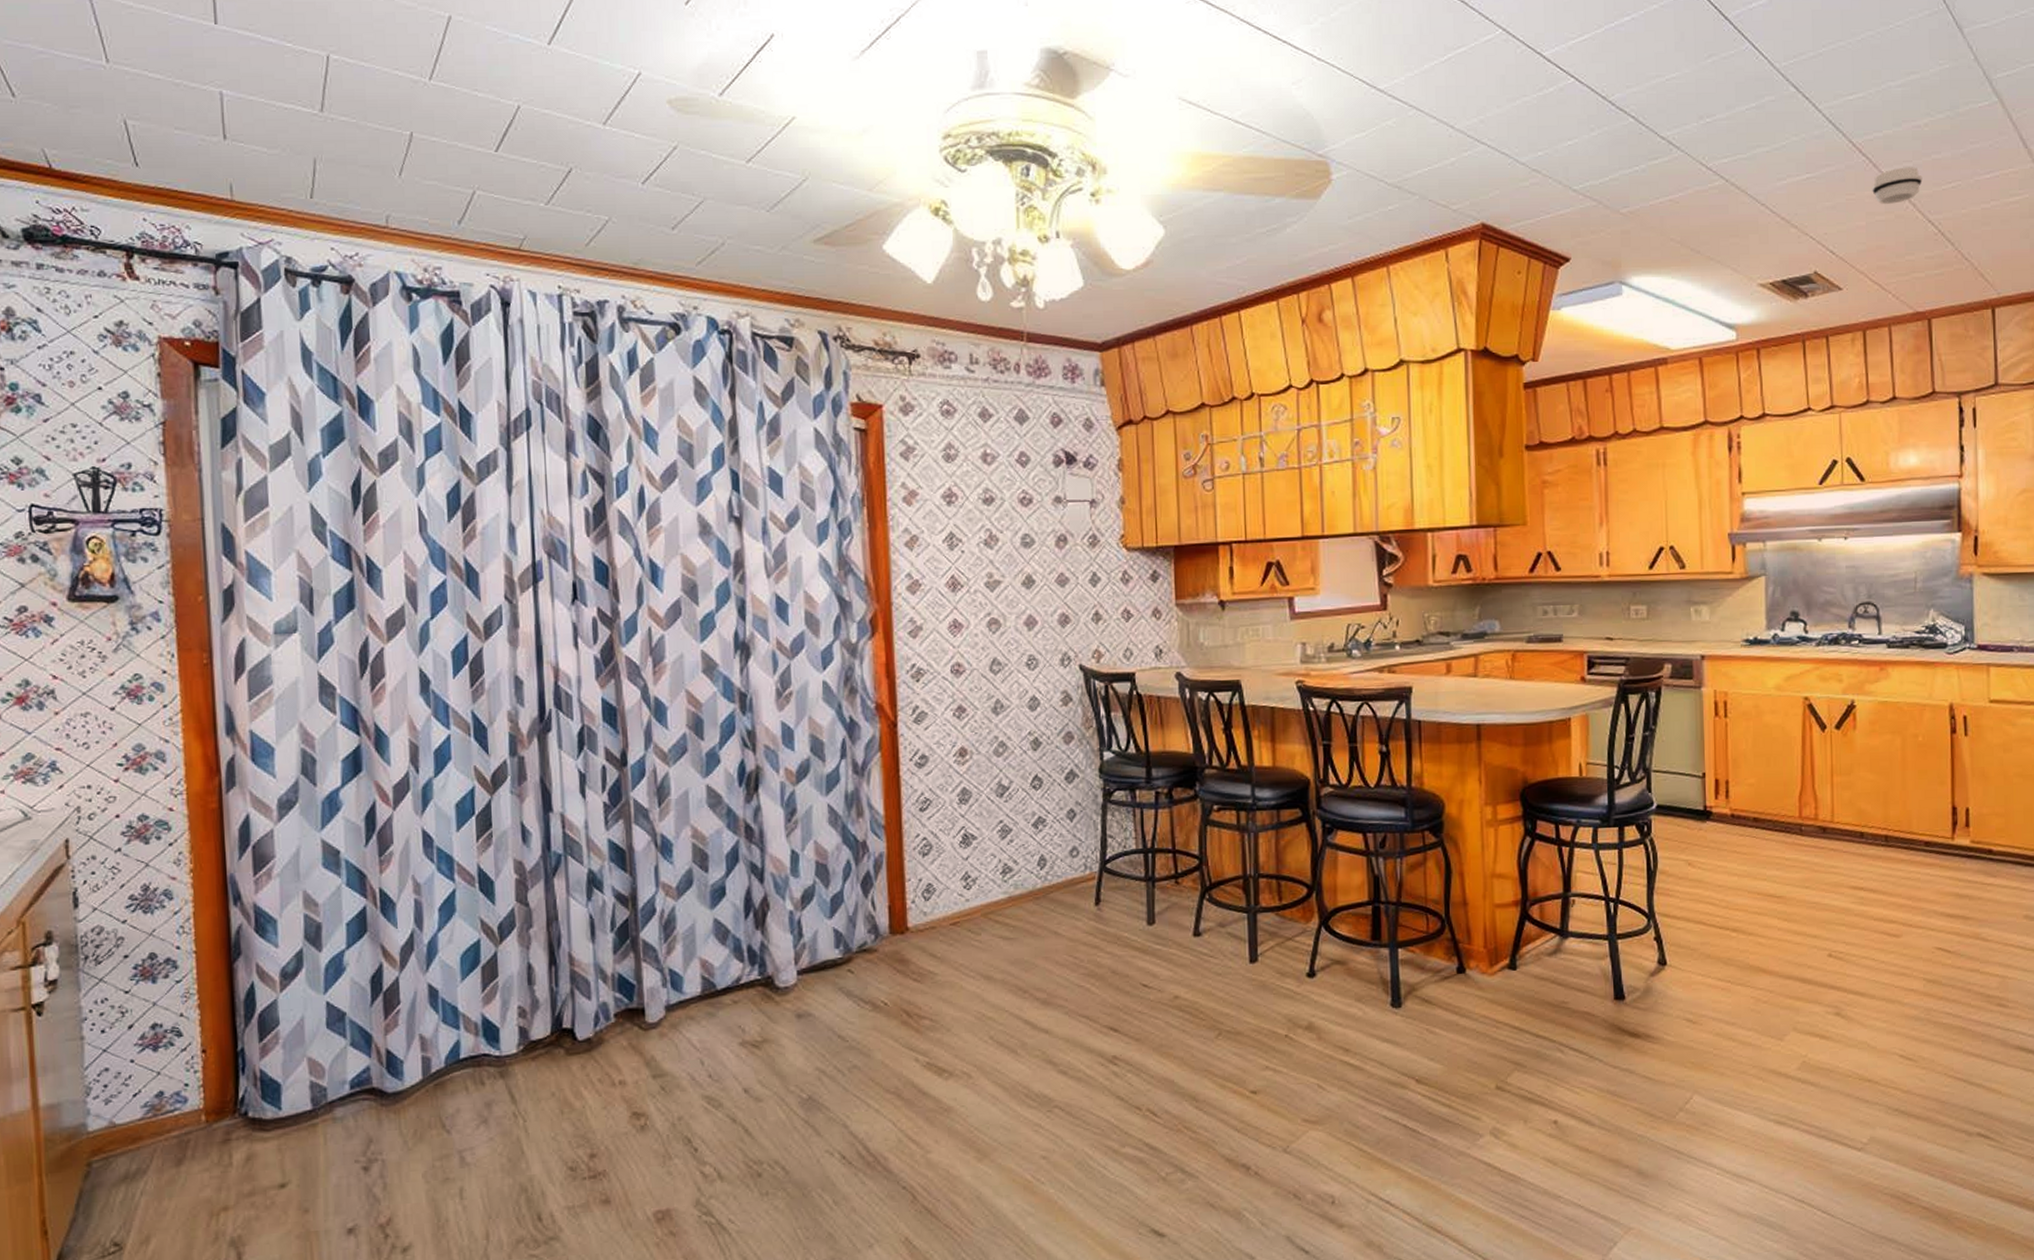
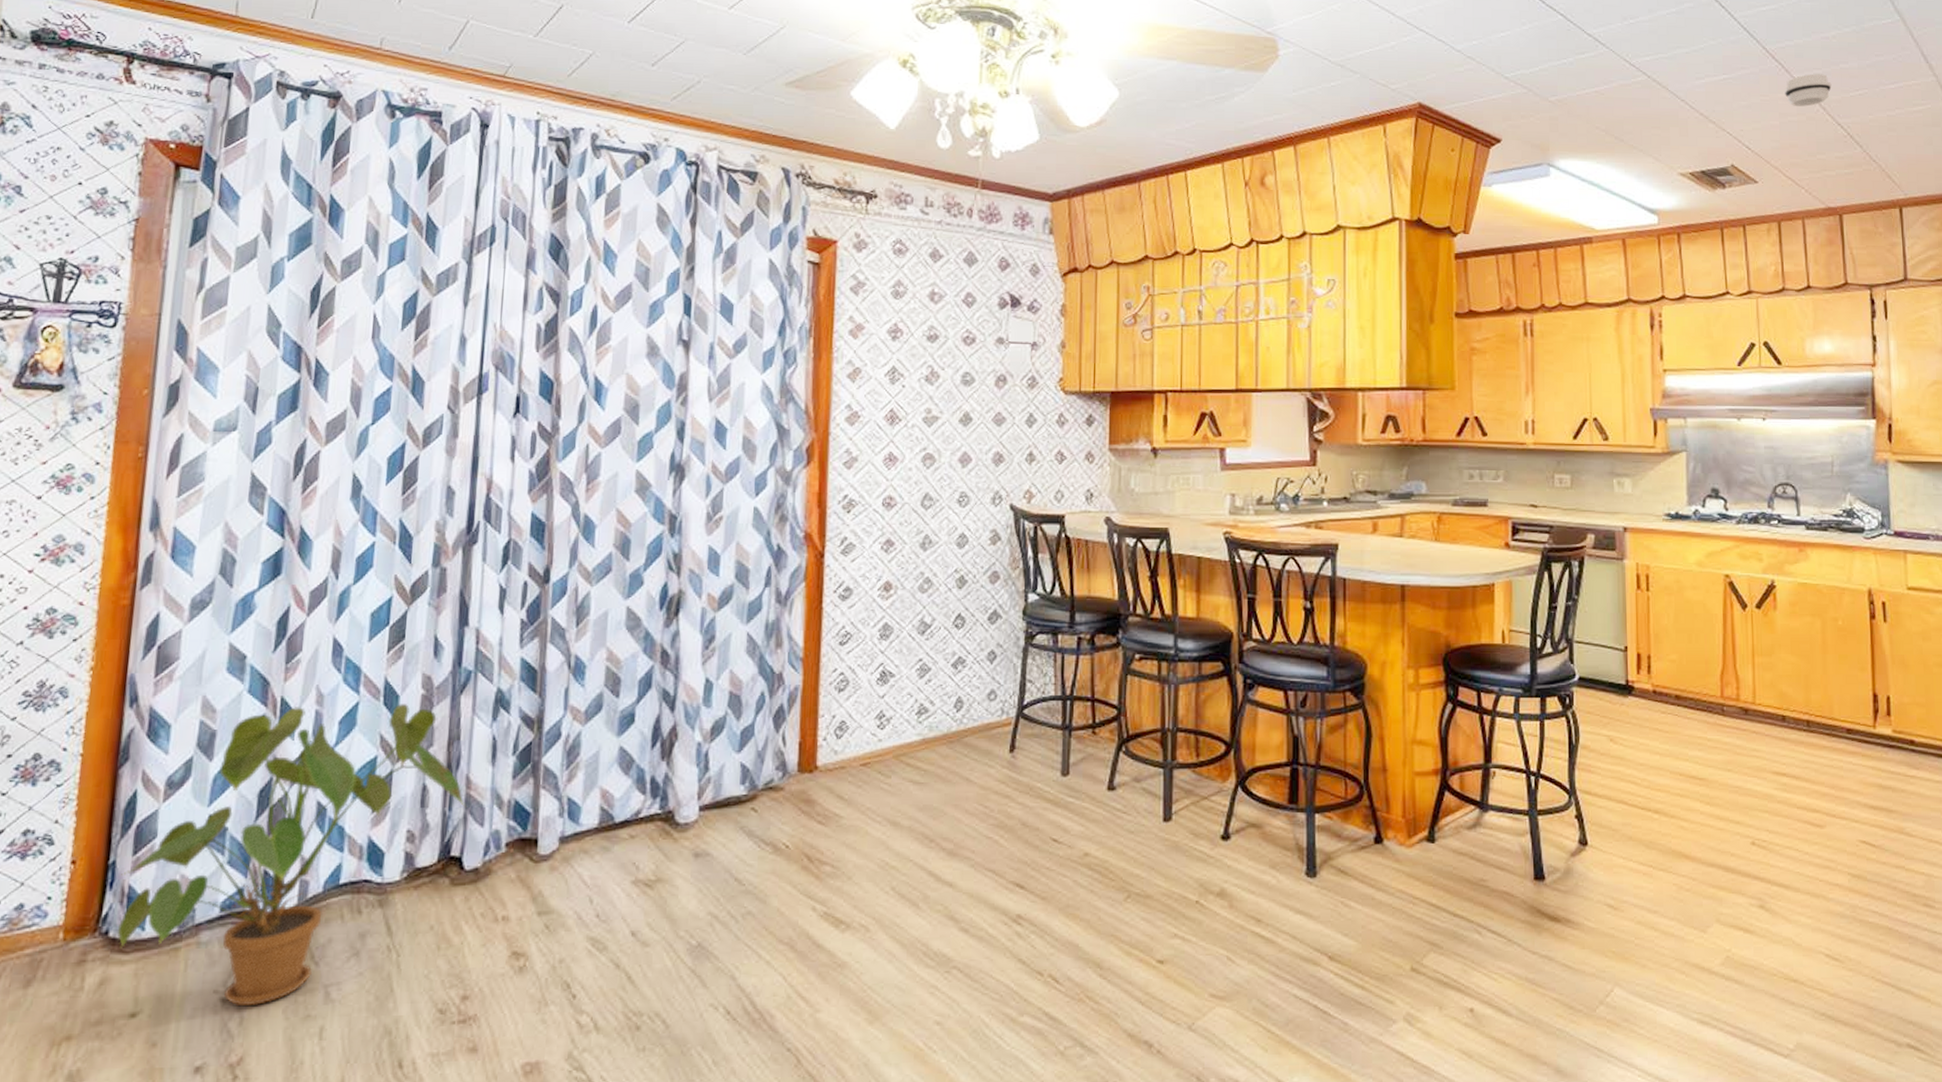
house plant: none [251,889,573,1173] -> present [117,704,467,1007]

